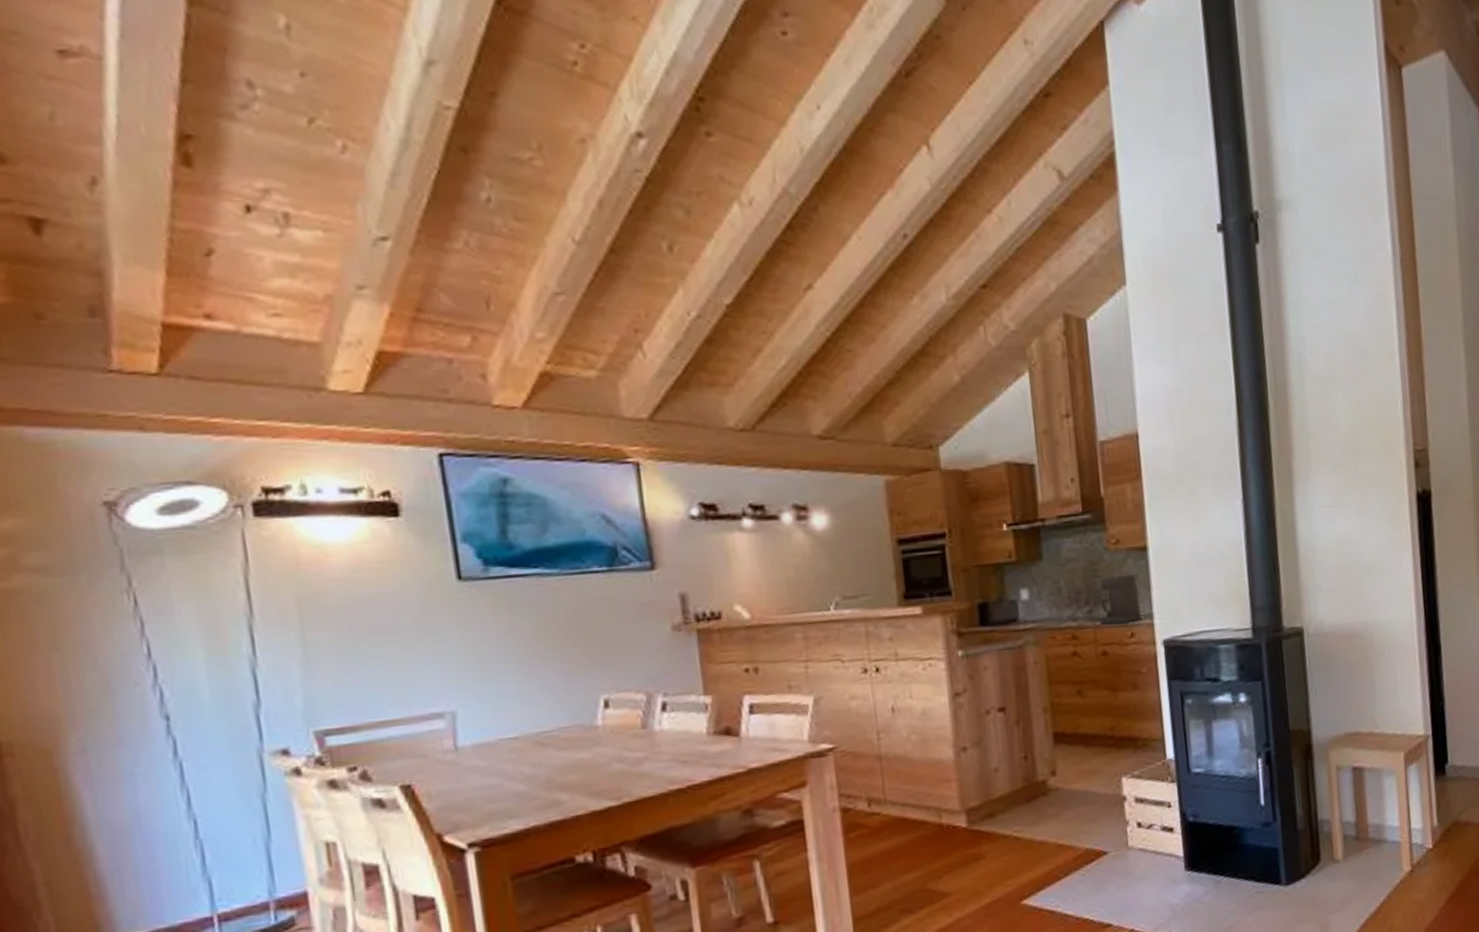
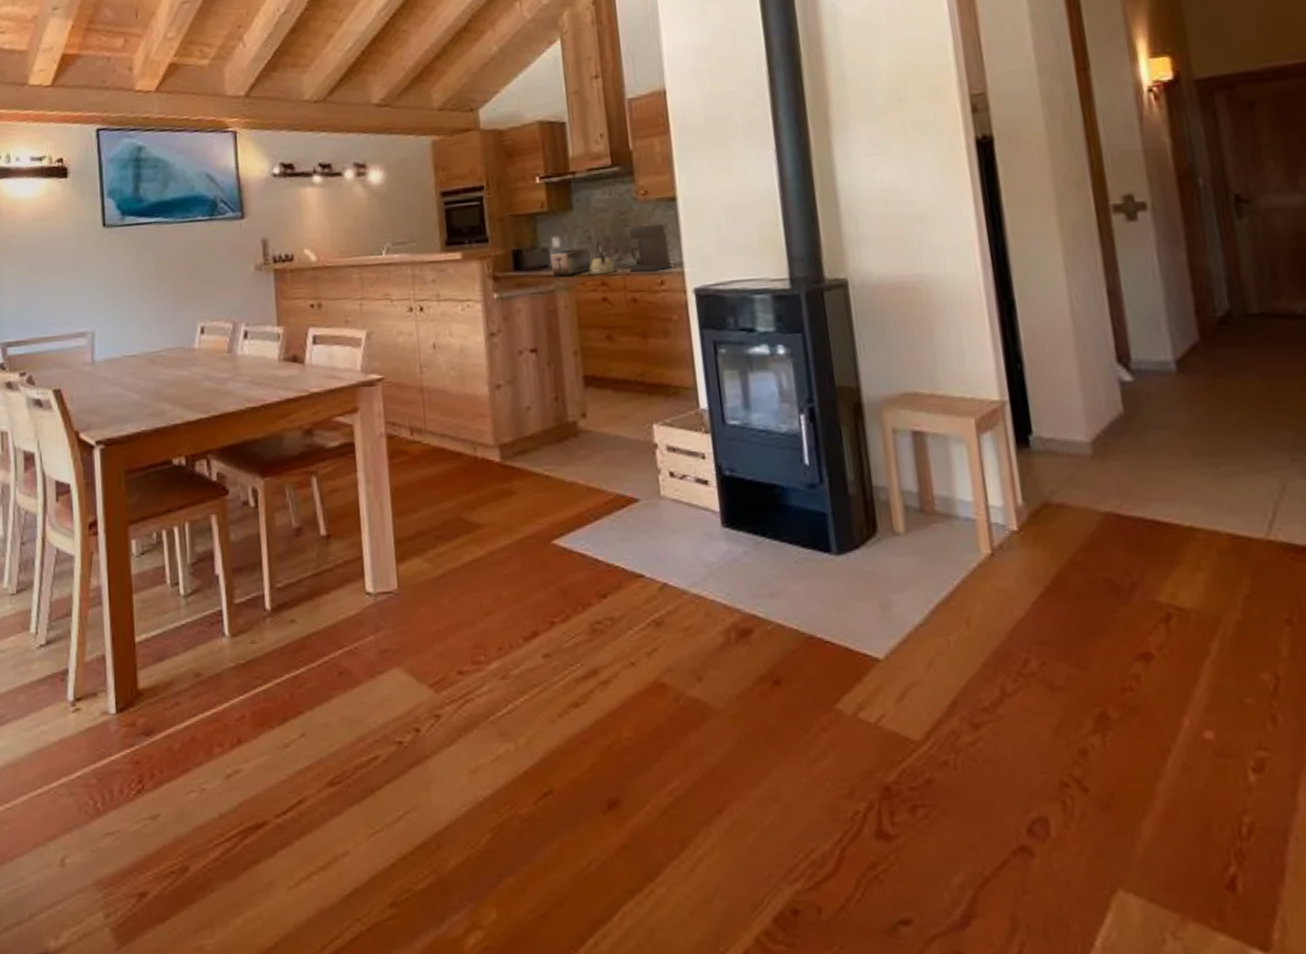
toaster: none [1018,600,1062,632] -> present [550,248,592,277]
kettle: none [1058,593,1087,629] -> present [588,241,617,276]

